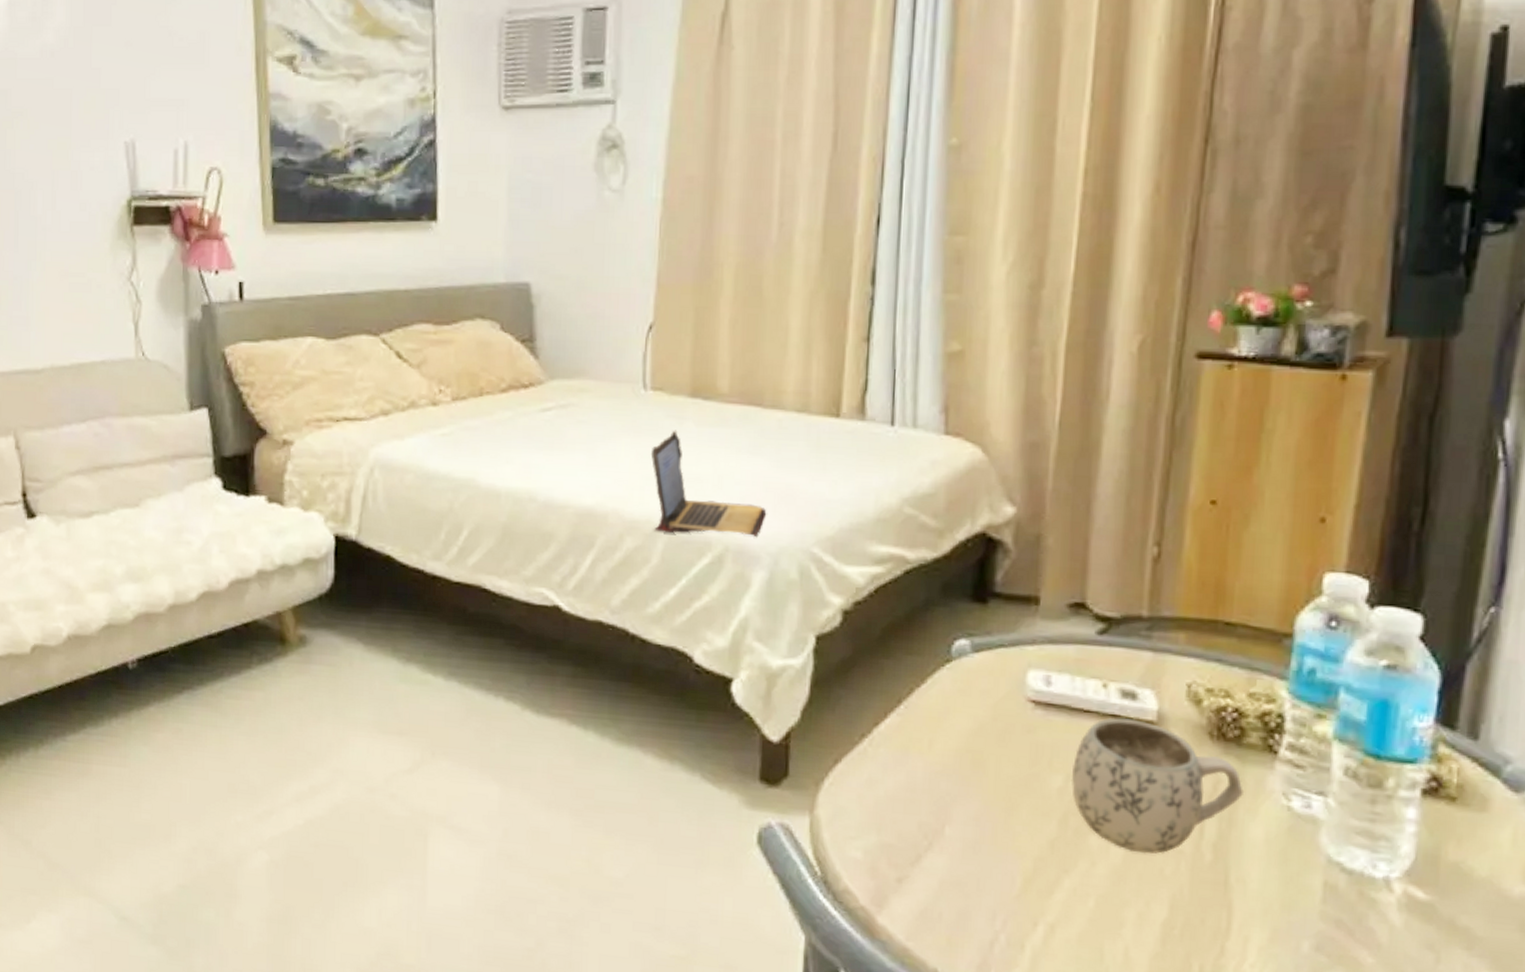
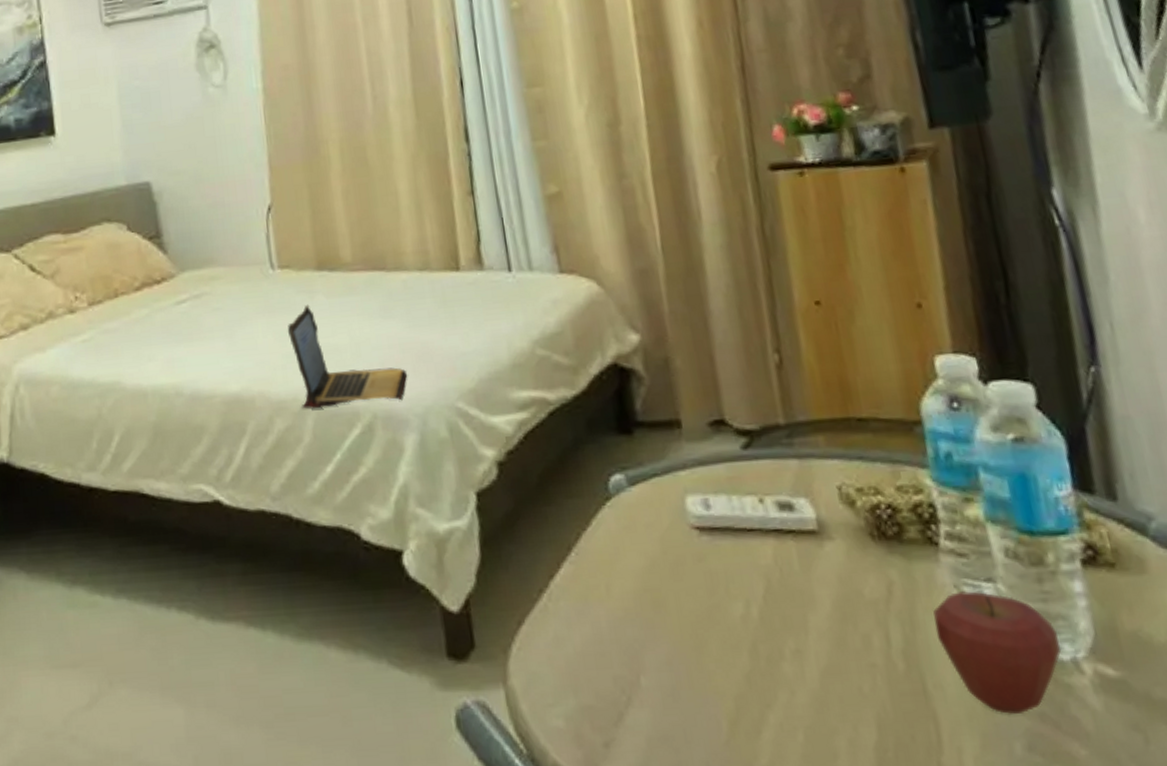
mug: present [1070,717,1245,854] -> none [748,531,918,674]
apple: none [1252,799,1376,917] -> present [933,591,1061,714]

